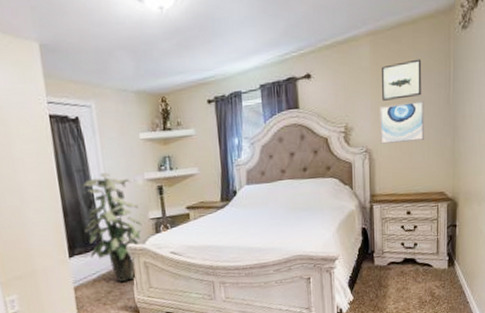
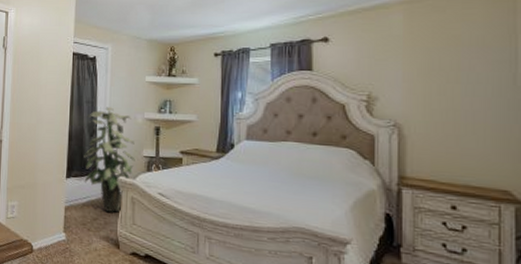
wall art: present [380,101,424,144] -> none [414,78,478,124]
wall art: present [382,59,422,101] -> none [418,31,474,73]

